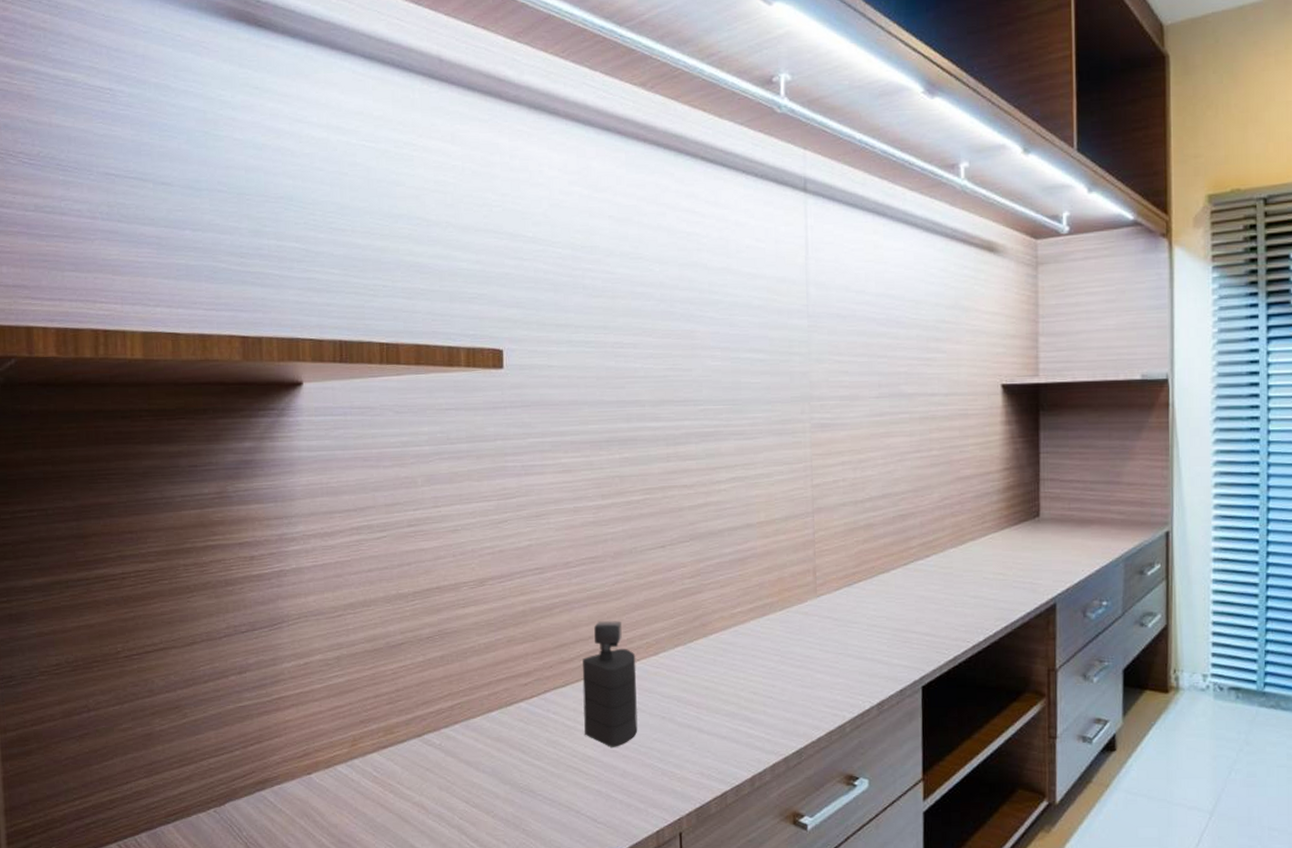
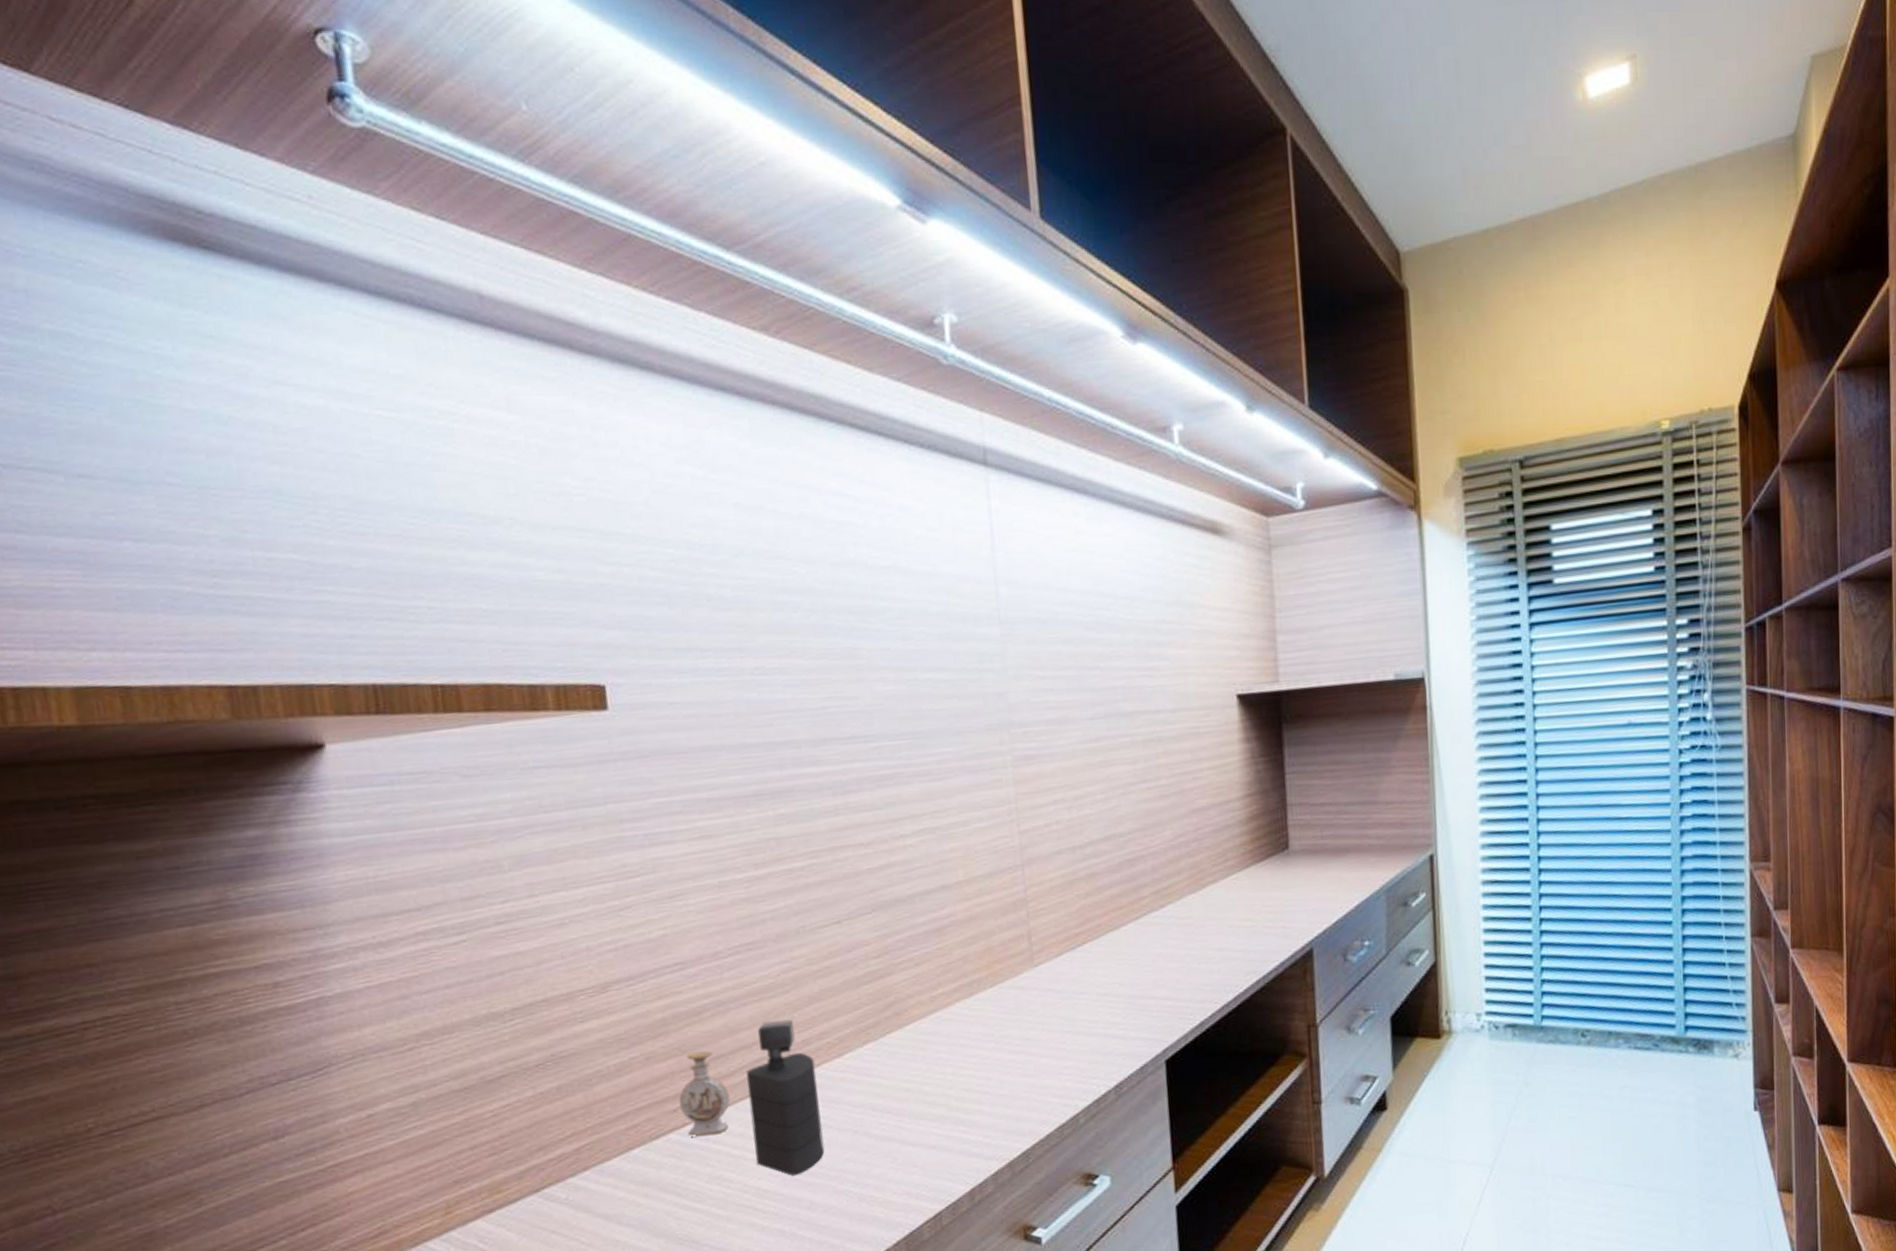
perfume bottle: none [529,639,568,707] -> present [678,1050,730,1137]

